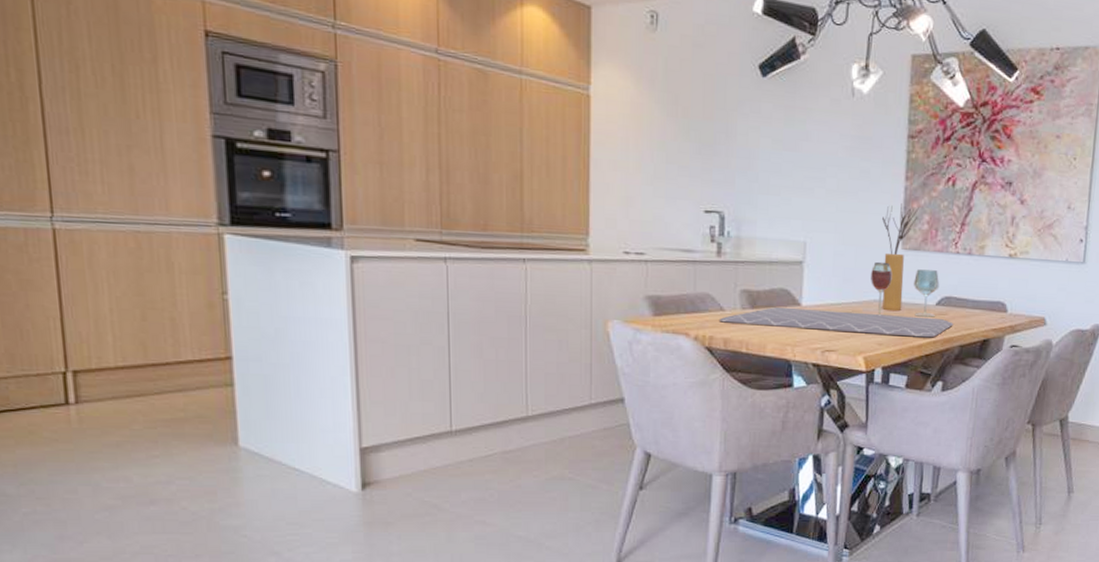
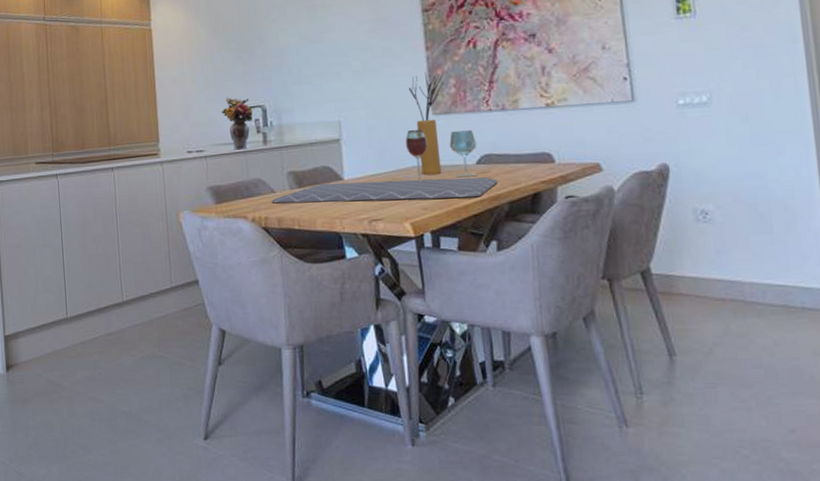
flower arrangement: none [671,195,709,259] -> present [221,97,253,151]

